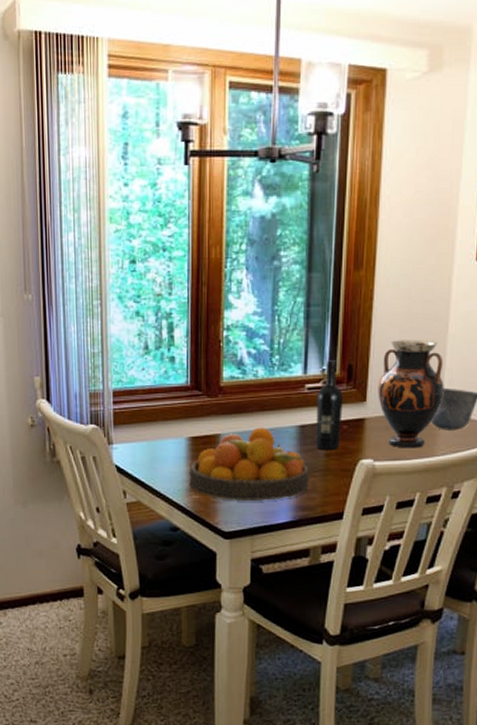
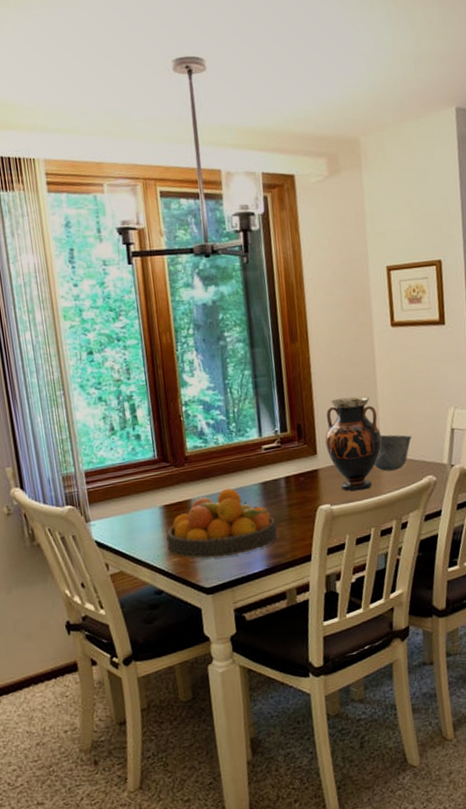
wine bottle: present [316,360,343,451] -> none [273,422,300,502]

